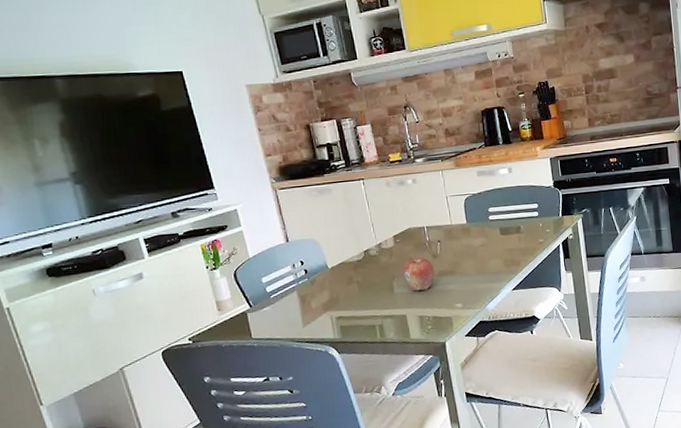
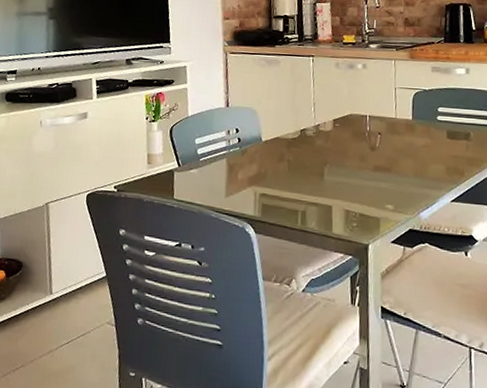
fruit: present [403,257,435,291] -> none [336,145,370,183]

